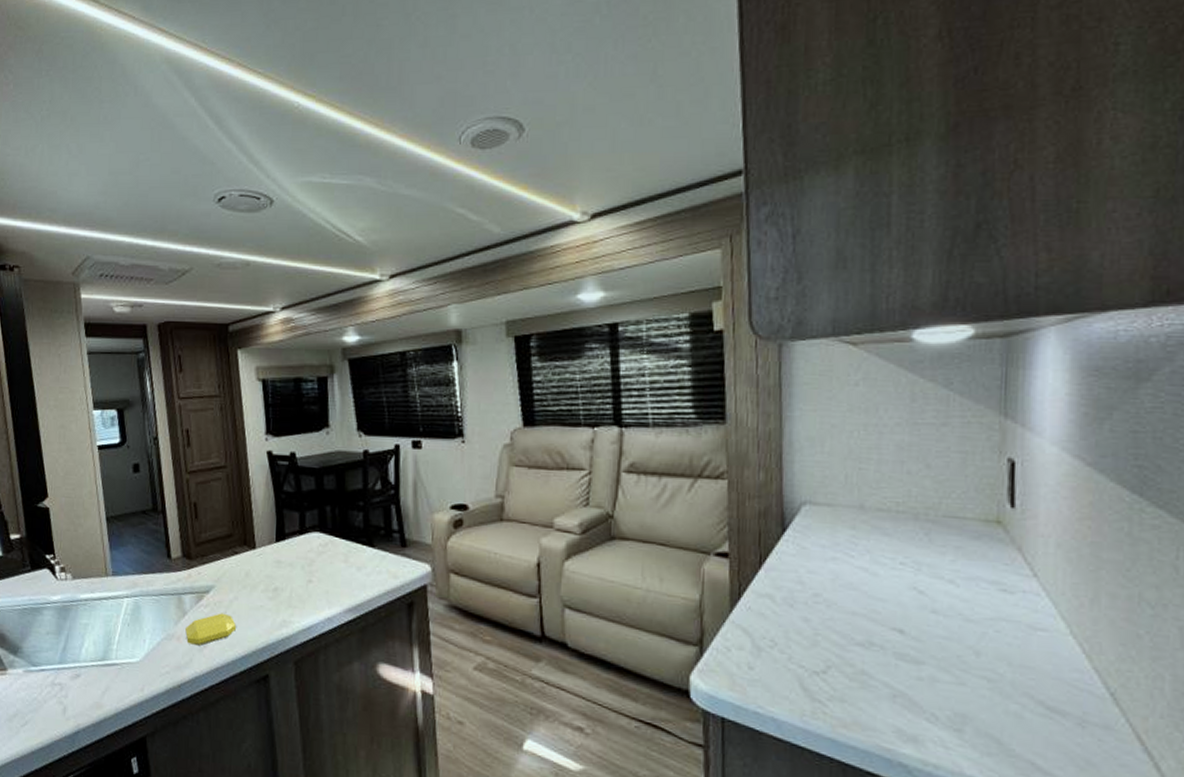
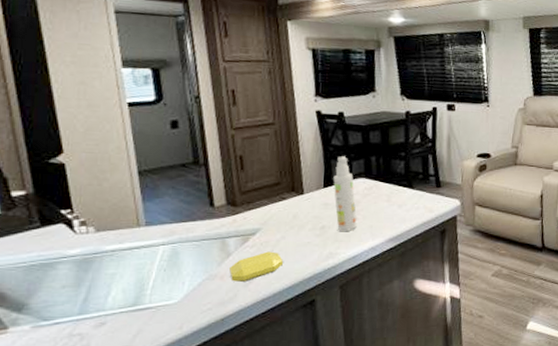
spray bottle: none [286,505,312,597] -> present [333,156,357,232]

